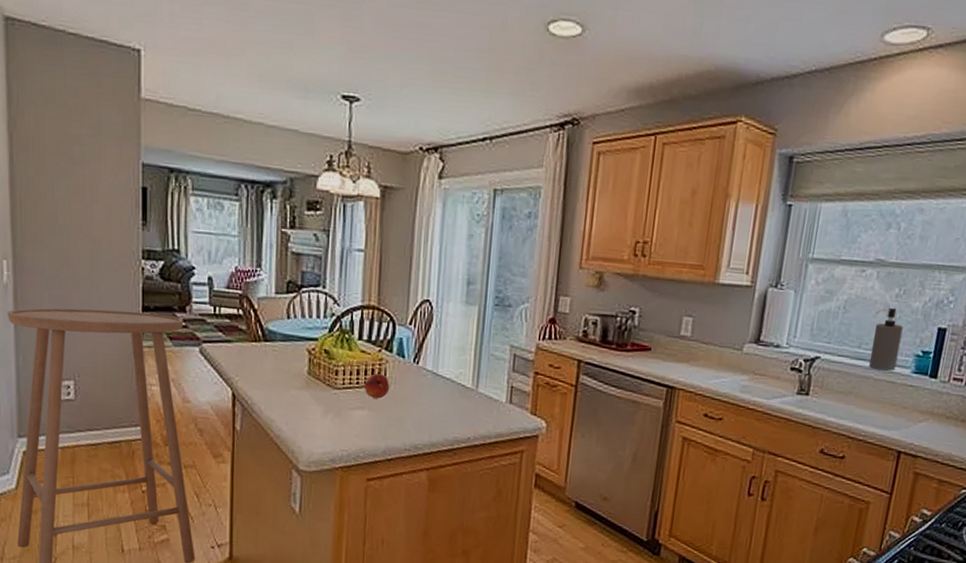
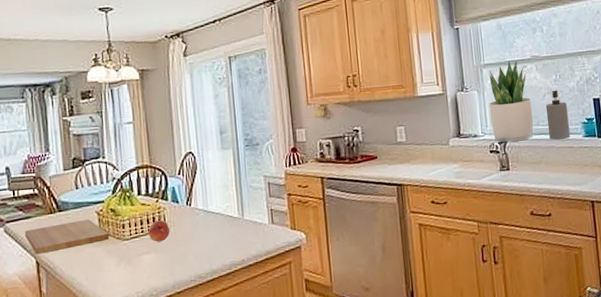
cutting board: none [223,355,318,386] -> present [25,219,109,255]
planter: none [800,260,863,364] -> present [488,60,534,143]

